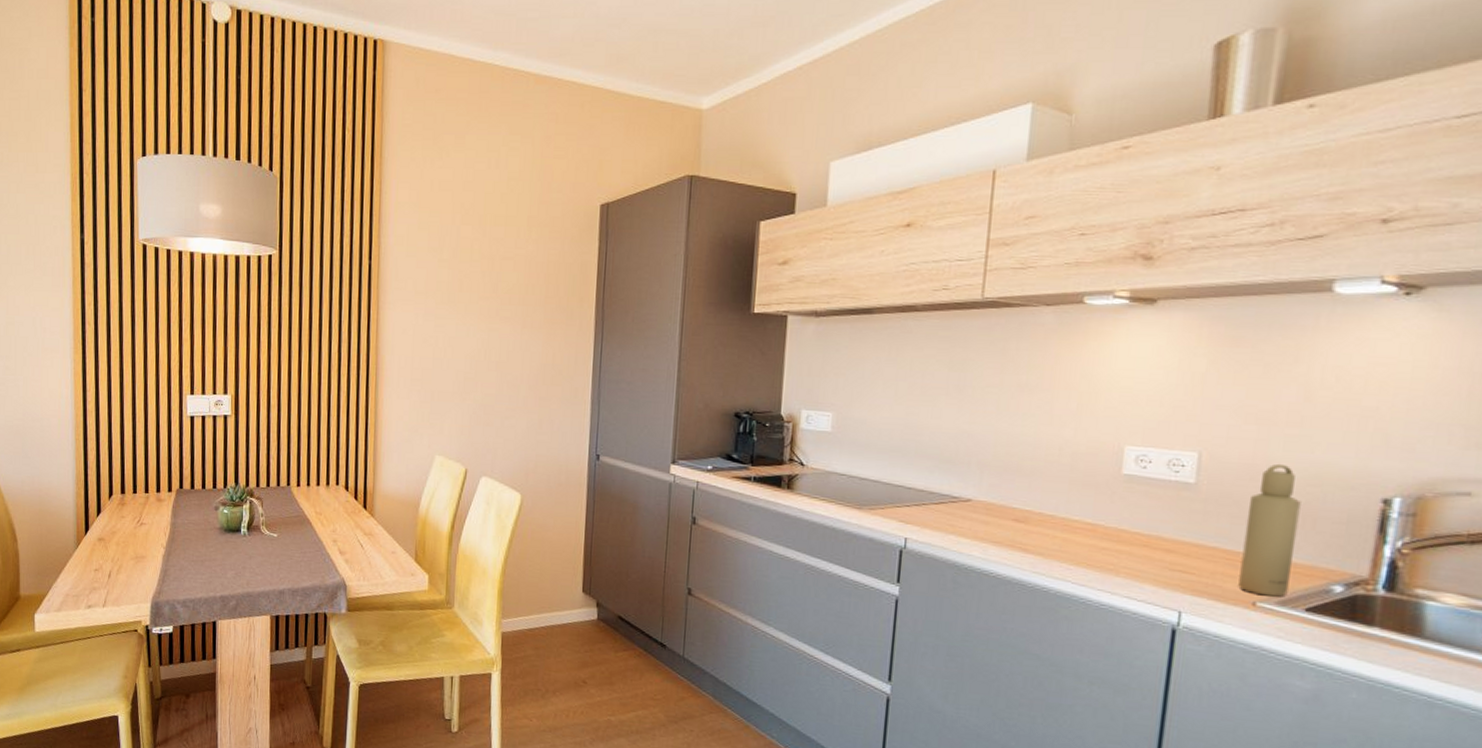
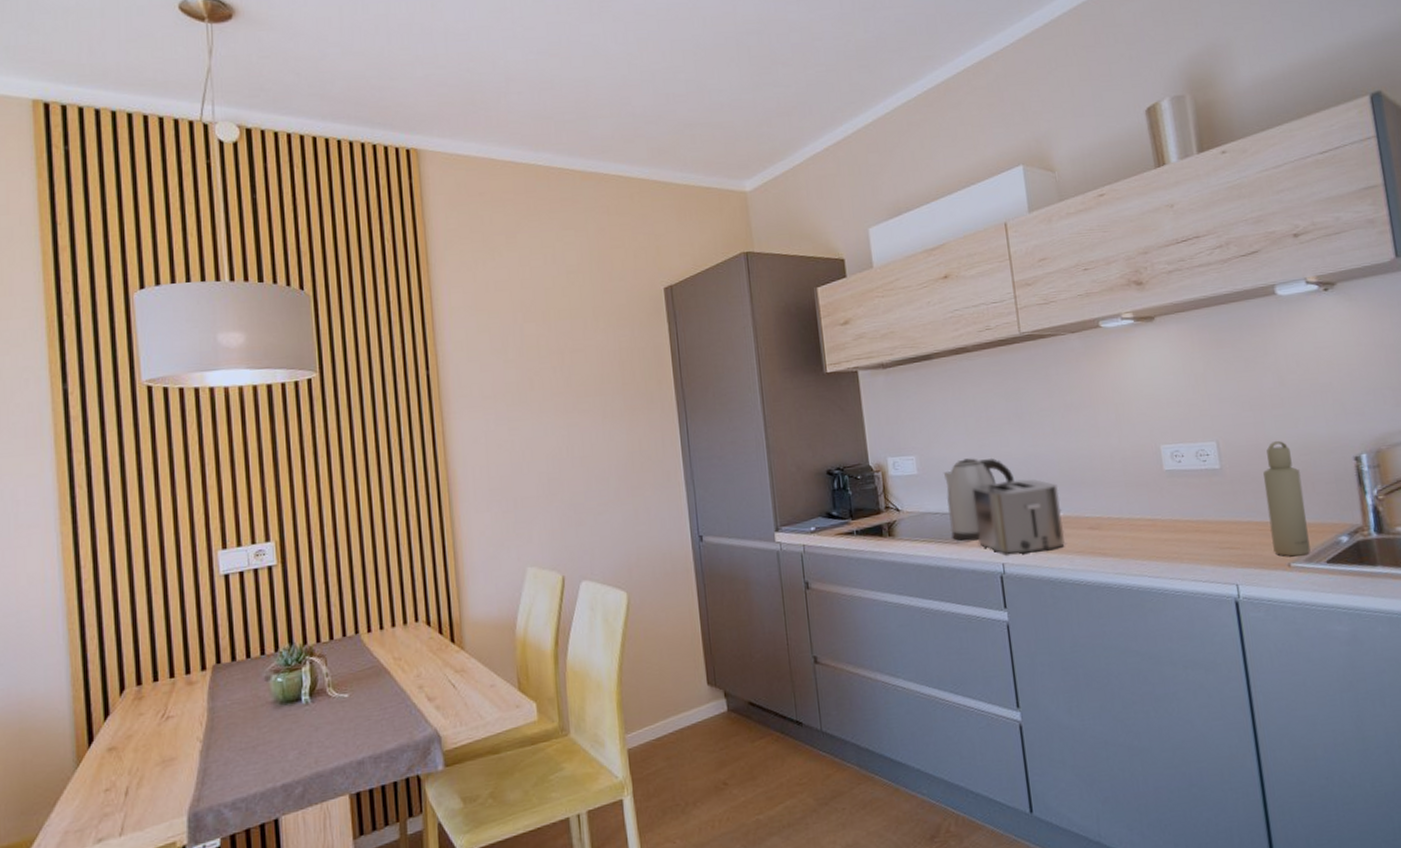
kettle: none [855,424,939,510] -> present [943,457,1014,541]
toaster: none [884,454,988,535] -> present [972,479,1065,557]

